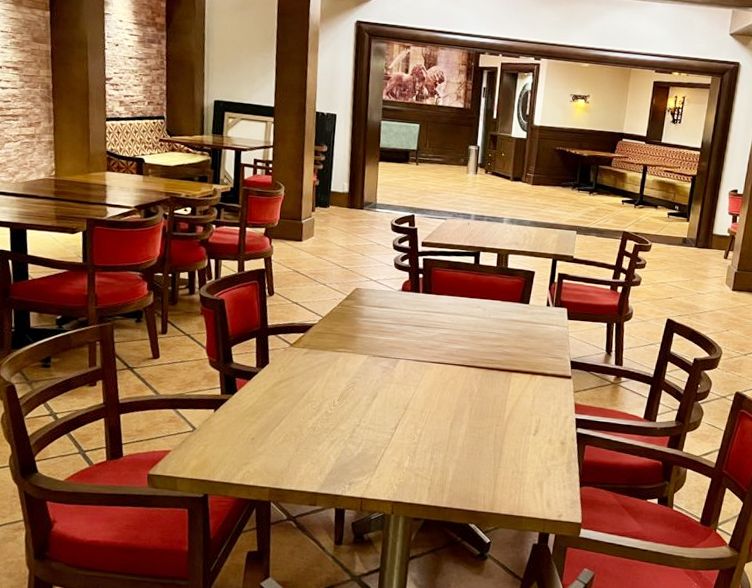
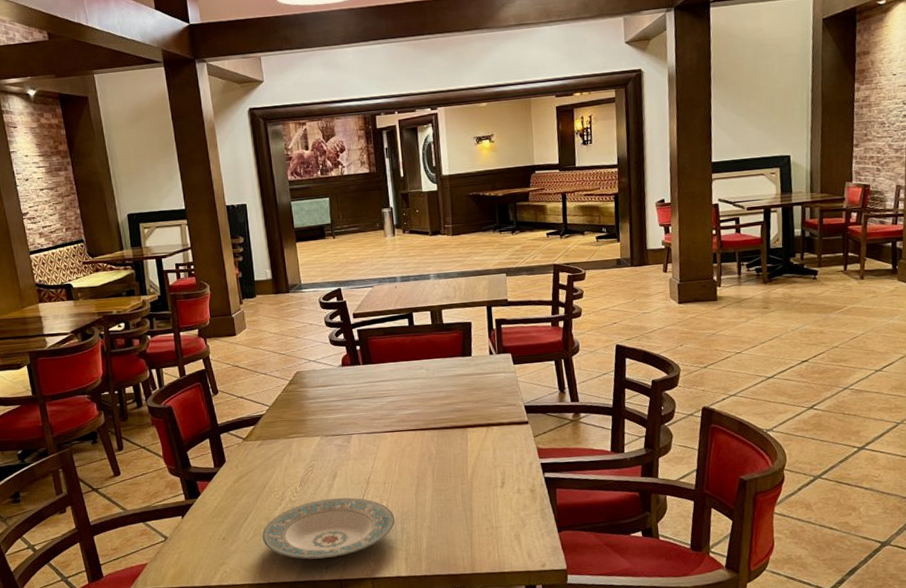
plate: none [291,417,426,475] -> present [262,497,395,559]

